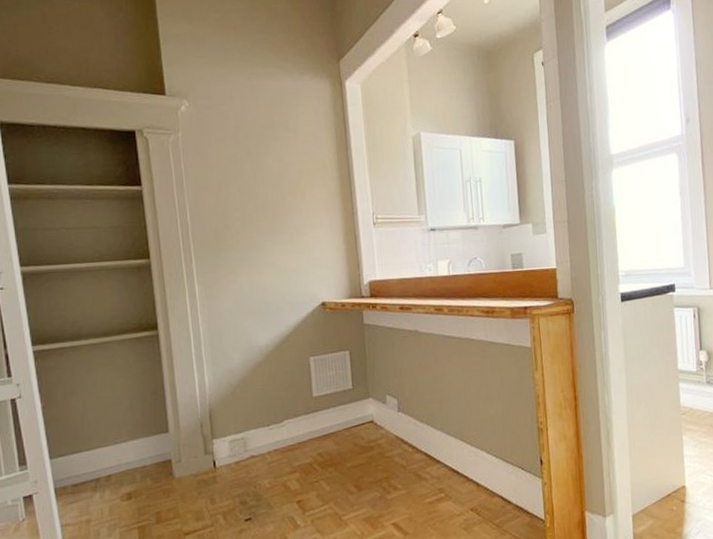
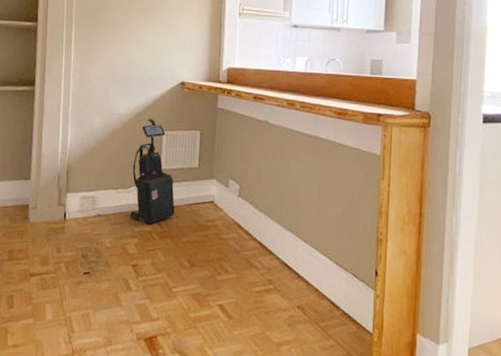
vacuum cleaner: none [282,346,334,457] -> present [130,119,175,224]

